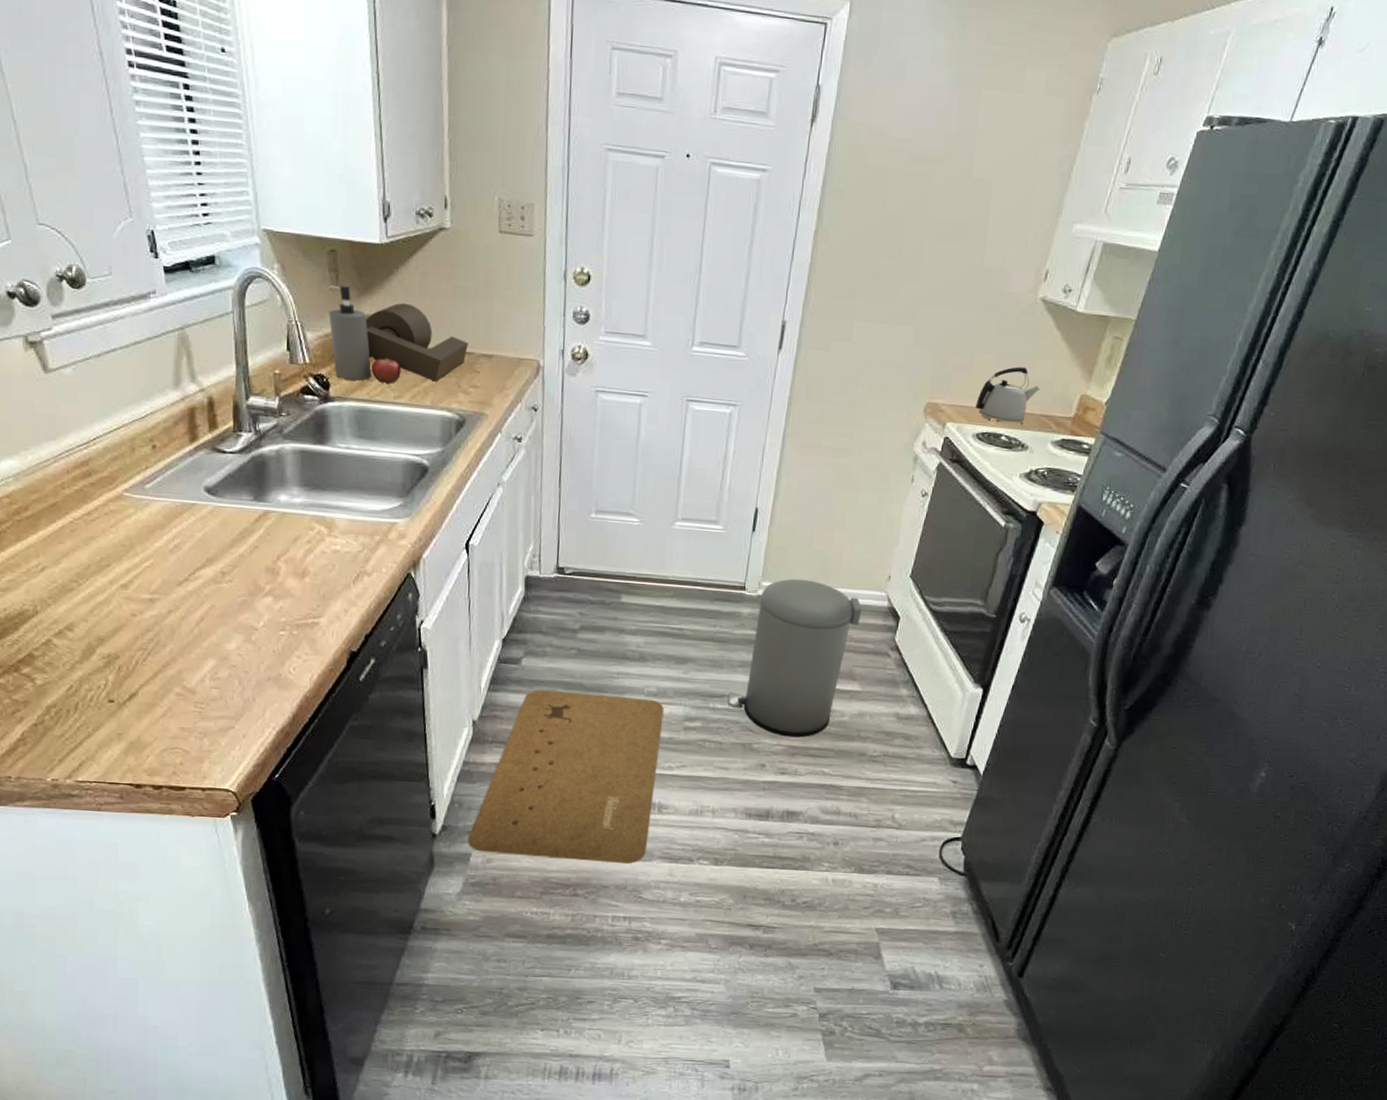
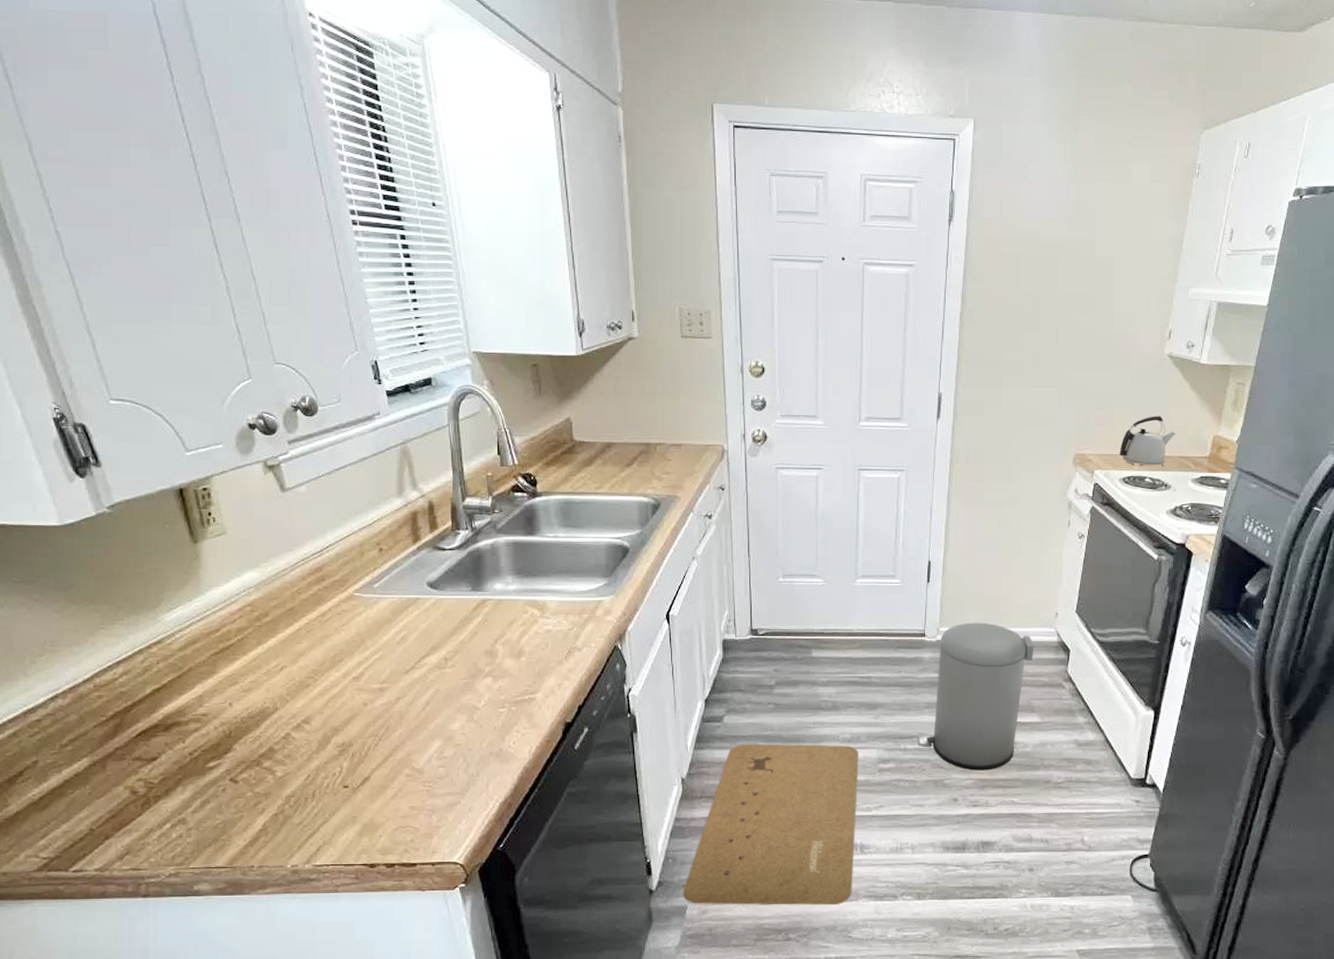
soap dispenser: present [324,285,372,381] -> none [529,394,574,476]
paper towel holder: present [365,302,468,382] -> none [566,405,659,472]
fruit: present [371,356,401,384] -> none [574,452,600,476]

